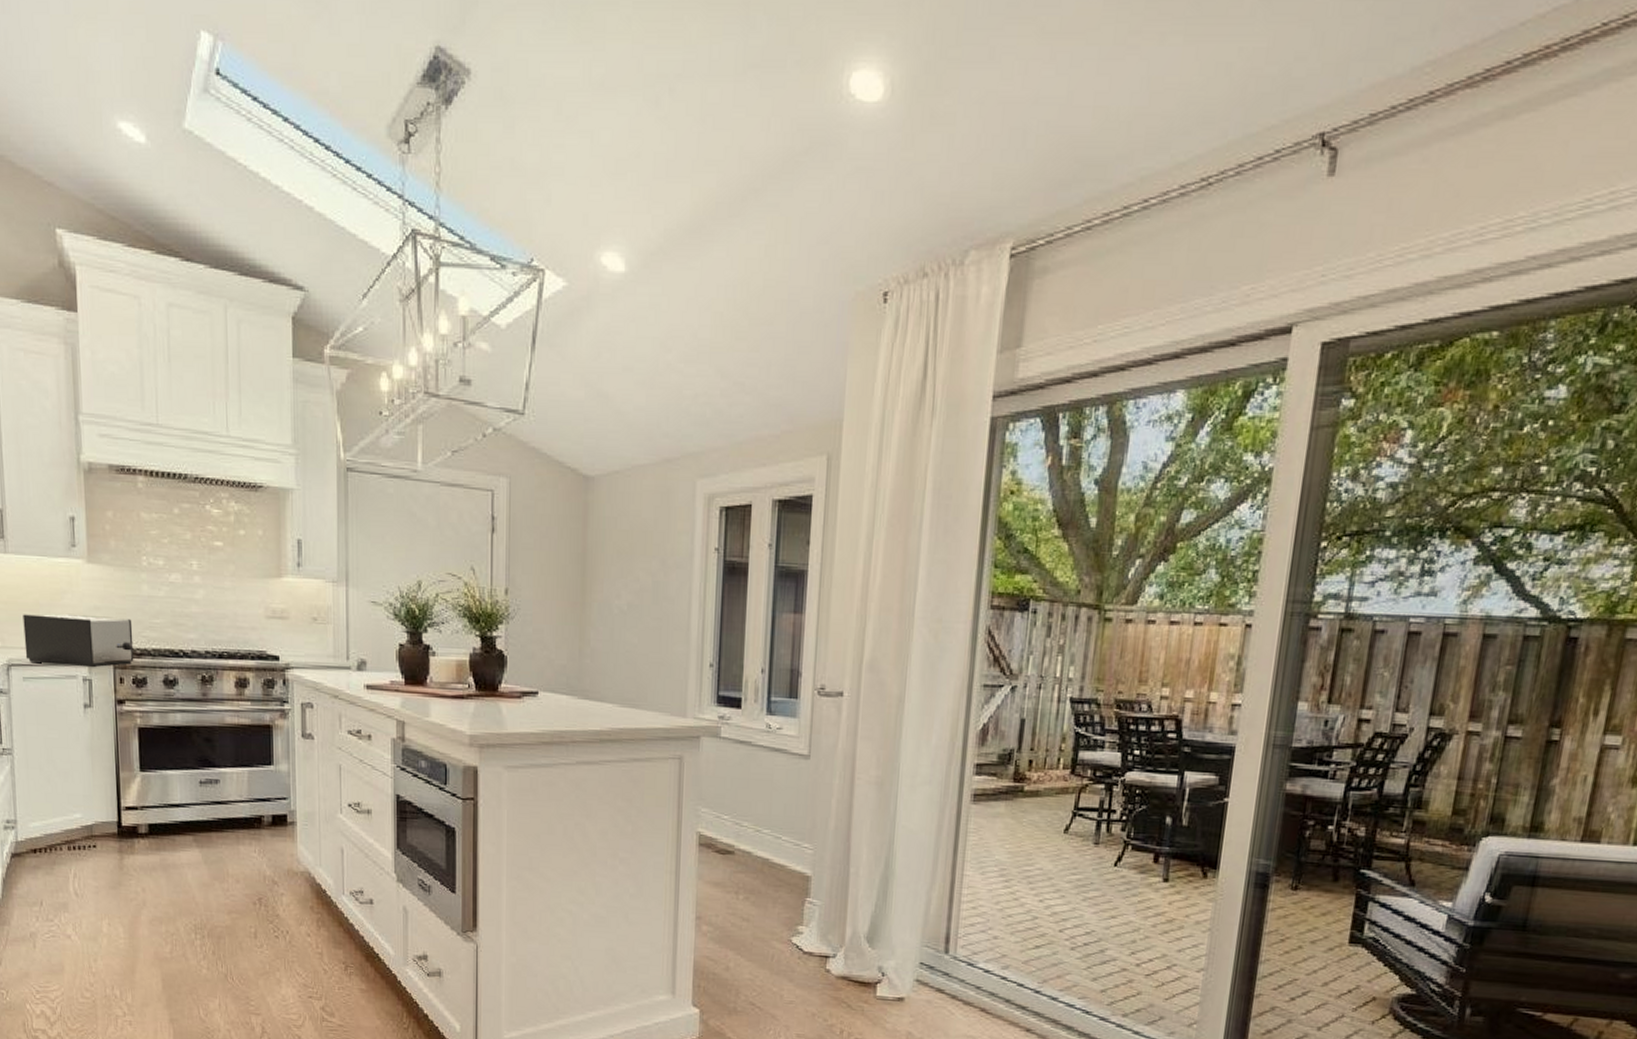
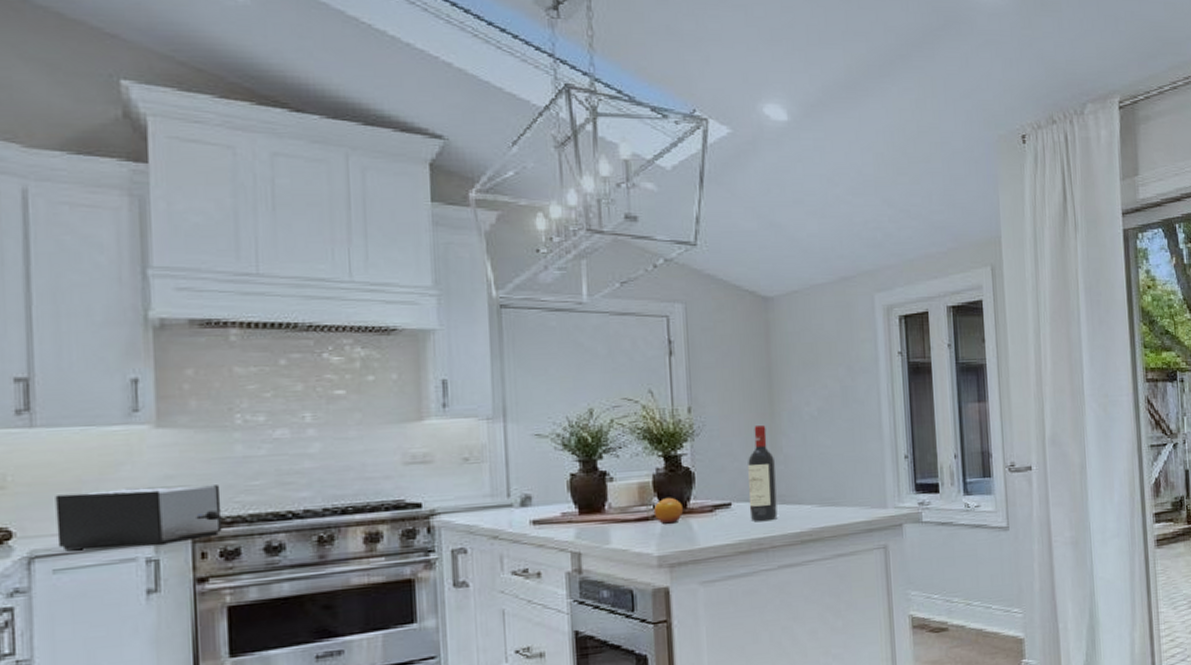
fruit: none [468,678,495,706] -> present [653,497,684,525]
wine bottle: none [554,615,583,715] -> present [748,425,778,522]

